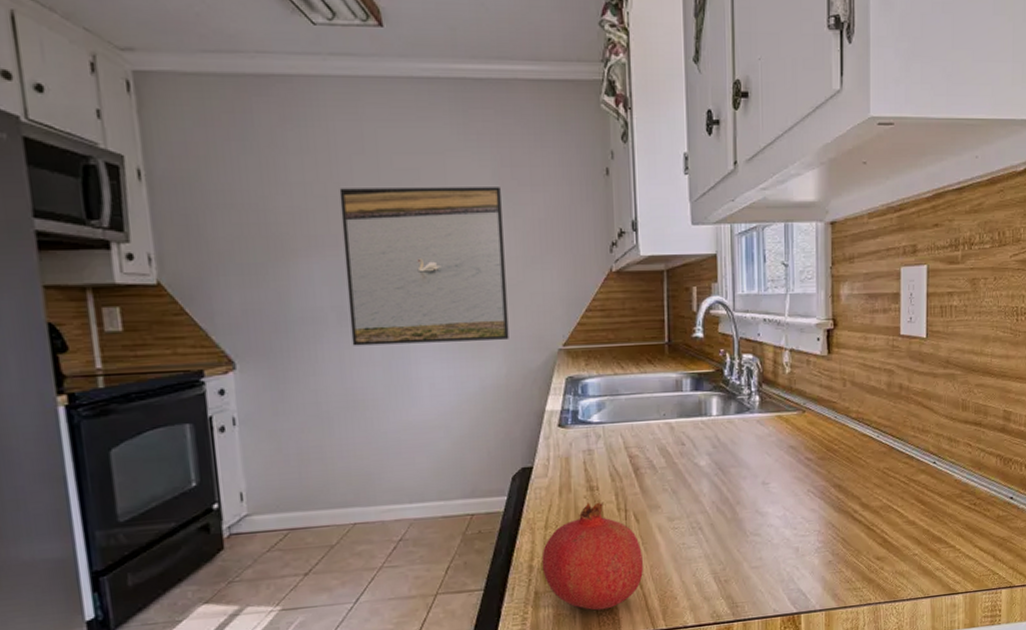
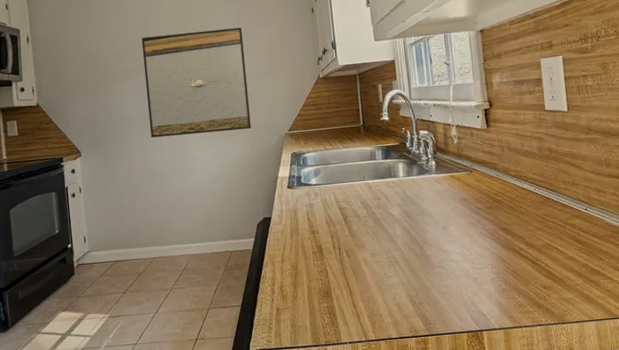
fruit: present [541,502,644,611] -> none [280,242,356,324]

